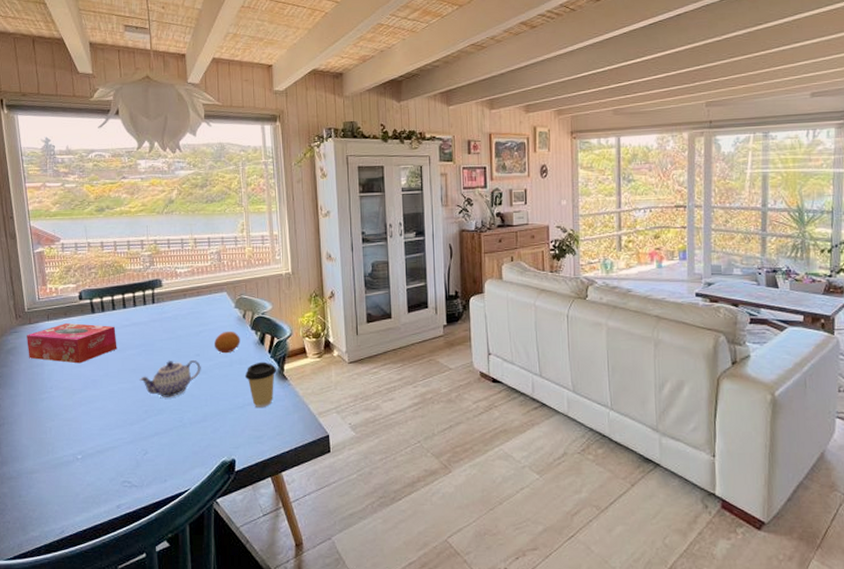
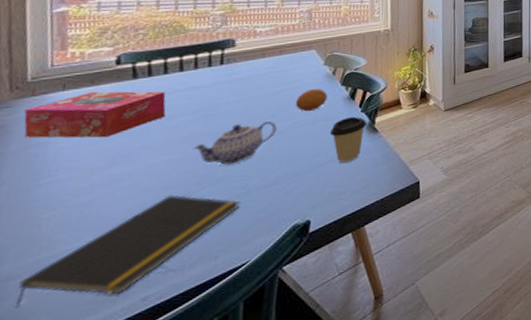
notepad: none [38,420,179,499] -> present [14,195,241,309]

